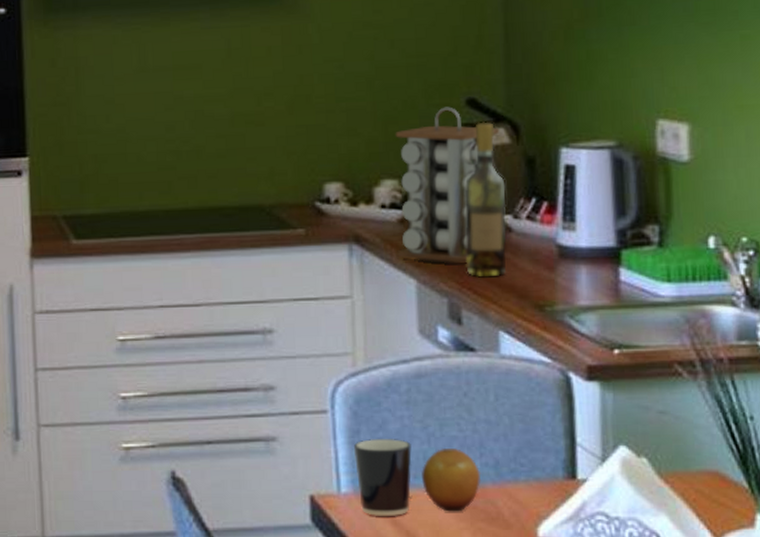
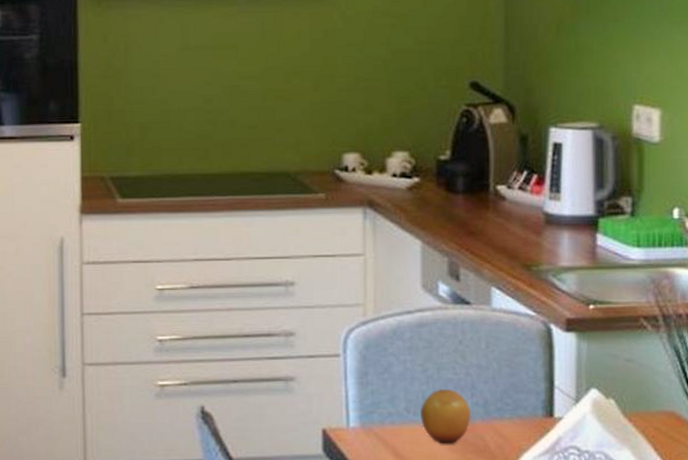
mug: present [354,439,412,516] -> none [362,380,413,448]
spice rack: present [395,106,500,263] -> none [405,88,498,227]
bottle: present [466,122,507,277] -> none [464,103,502,239]

